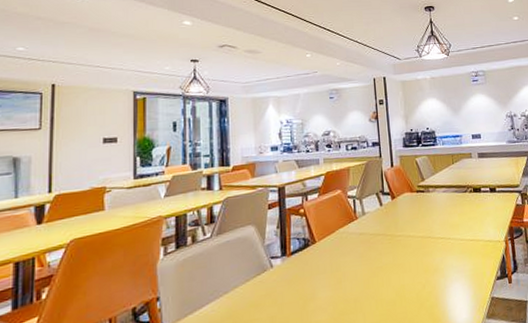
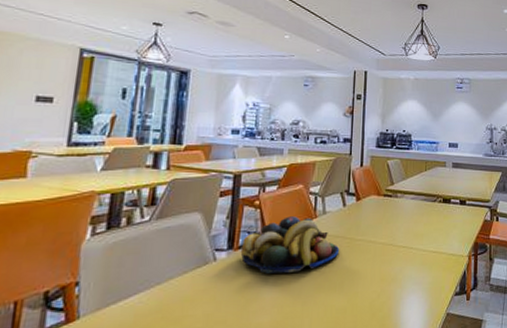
fruit bowl: none [293,220,383,275] -> present [240,216,340,274]

